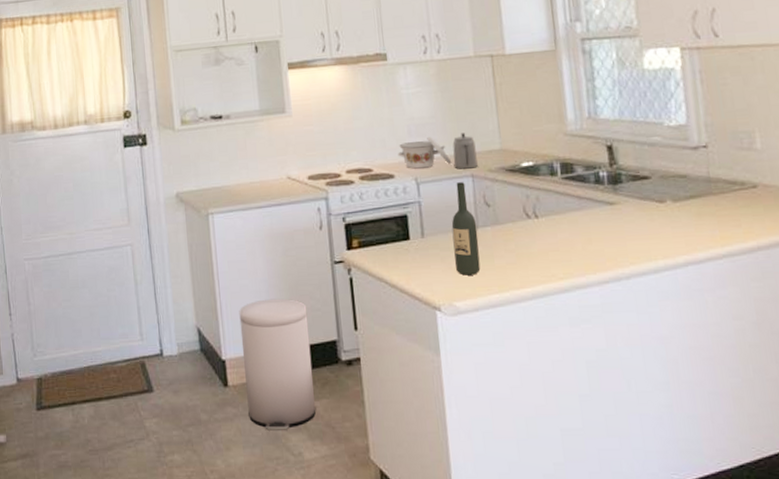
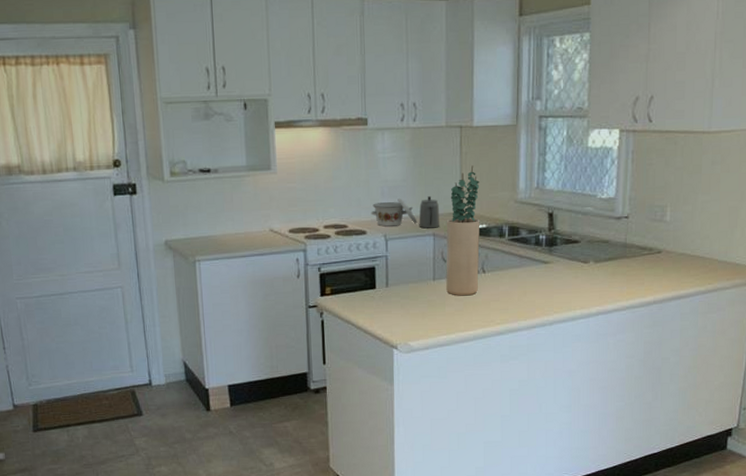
pedal bin: present [239,298,316,431] -> none [222,337,287,446]
wine bottle: present [451,182,481,276] -> none [412,240,434,320]
vase: none [485,96,532,246] -> present [446,165,480,296]

